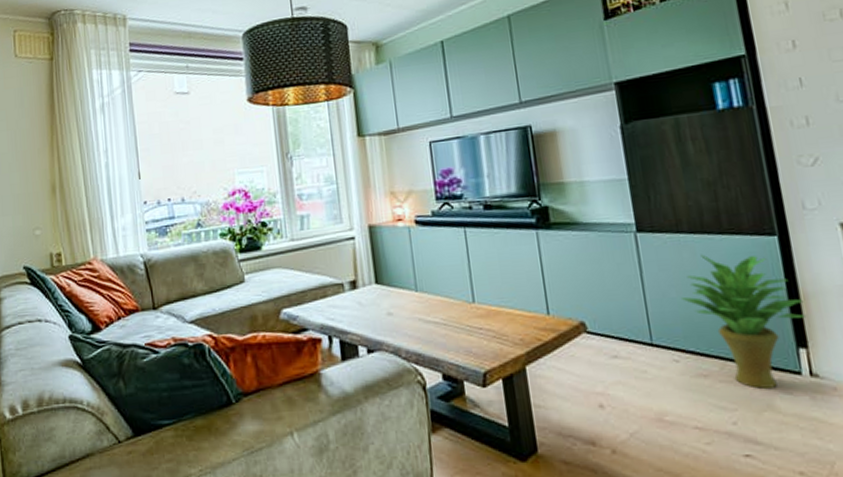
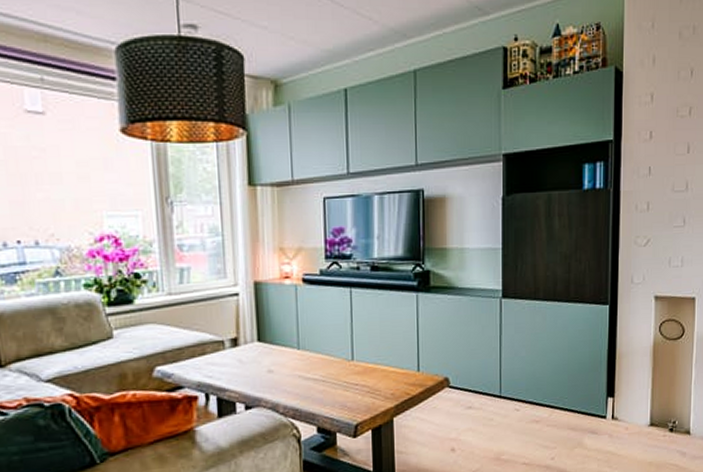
potted plant: present [682,254,807,389] -> none [529,319,618,431]

